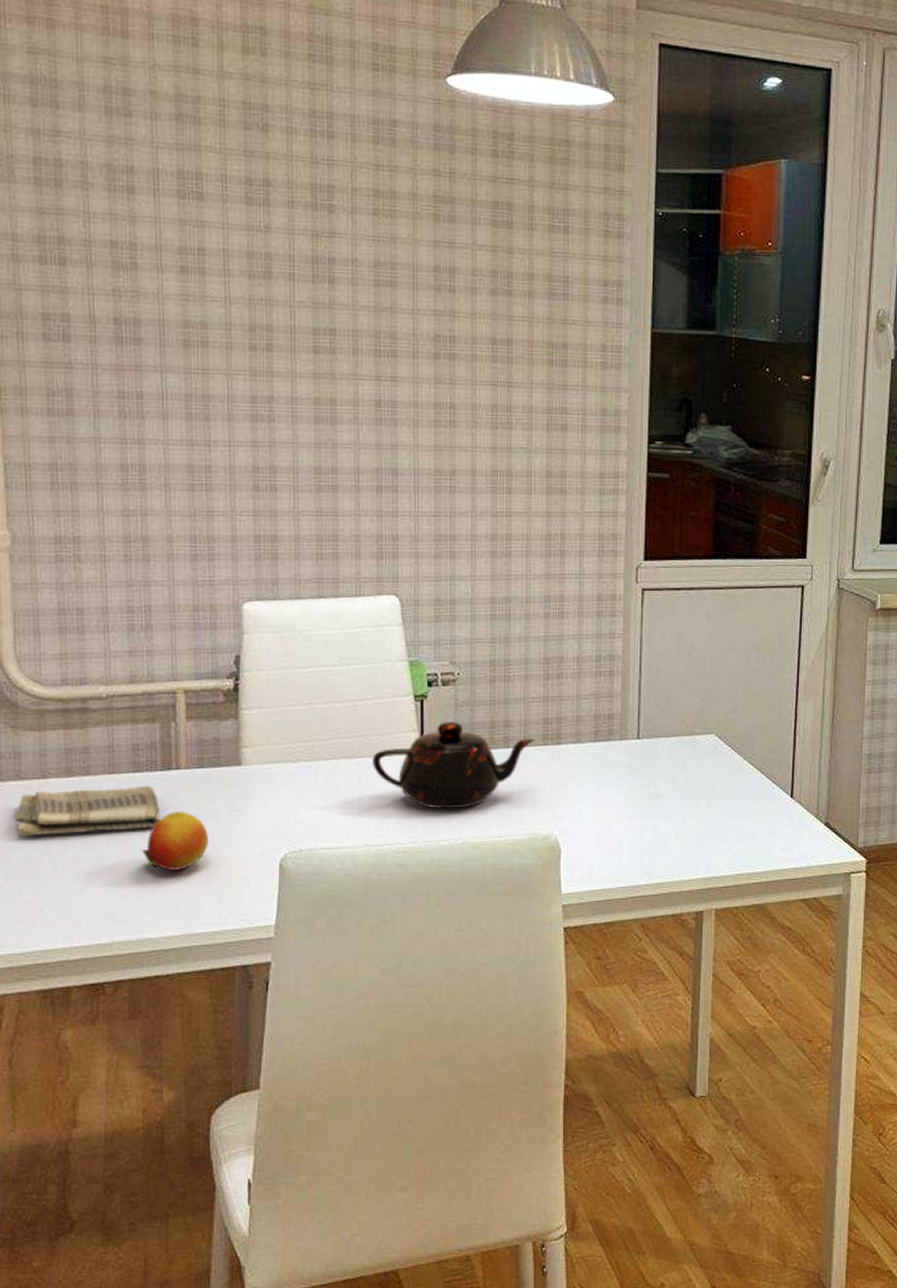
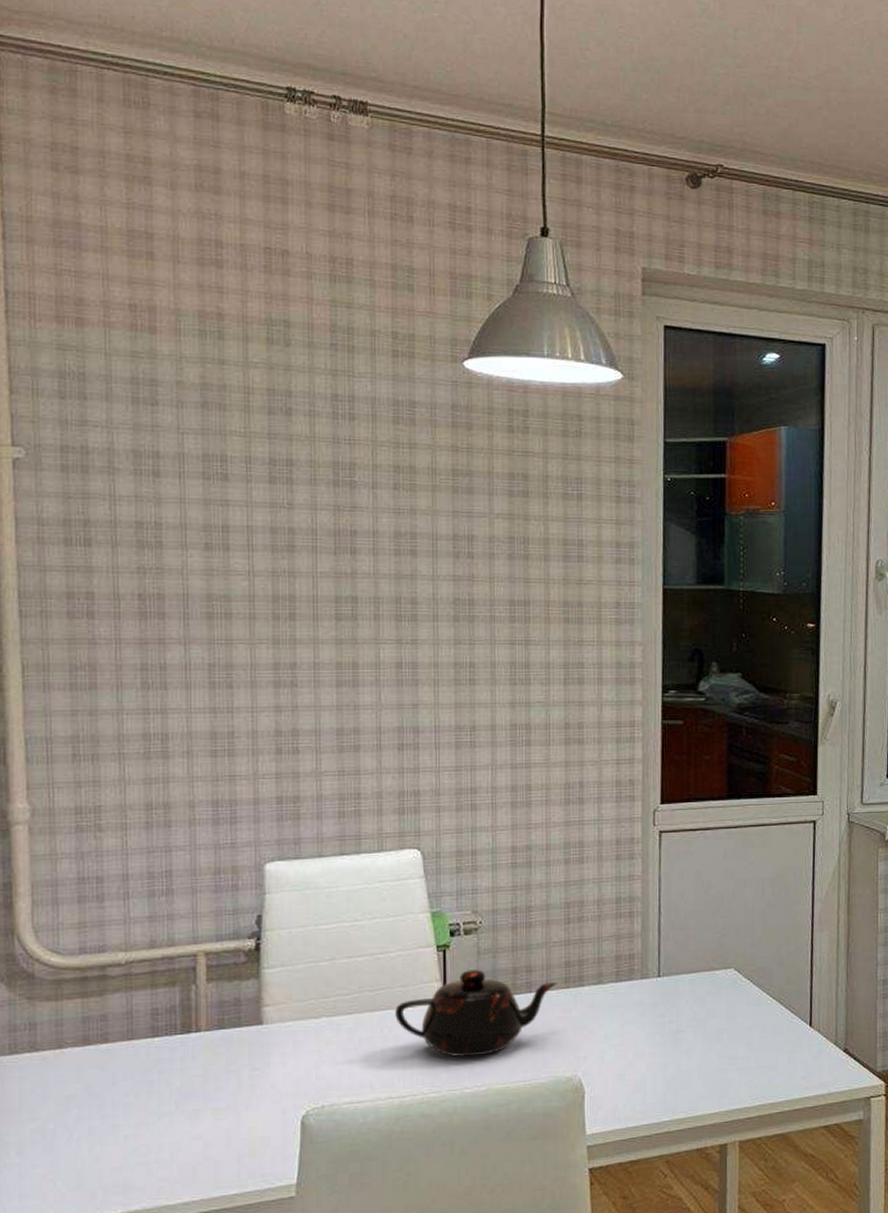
dish towel: present [13,785,160,836] -> none [27,1050,179,1109]
fruit: present [142,810,208,872] -> none [160,1073,229,1136]

